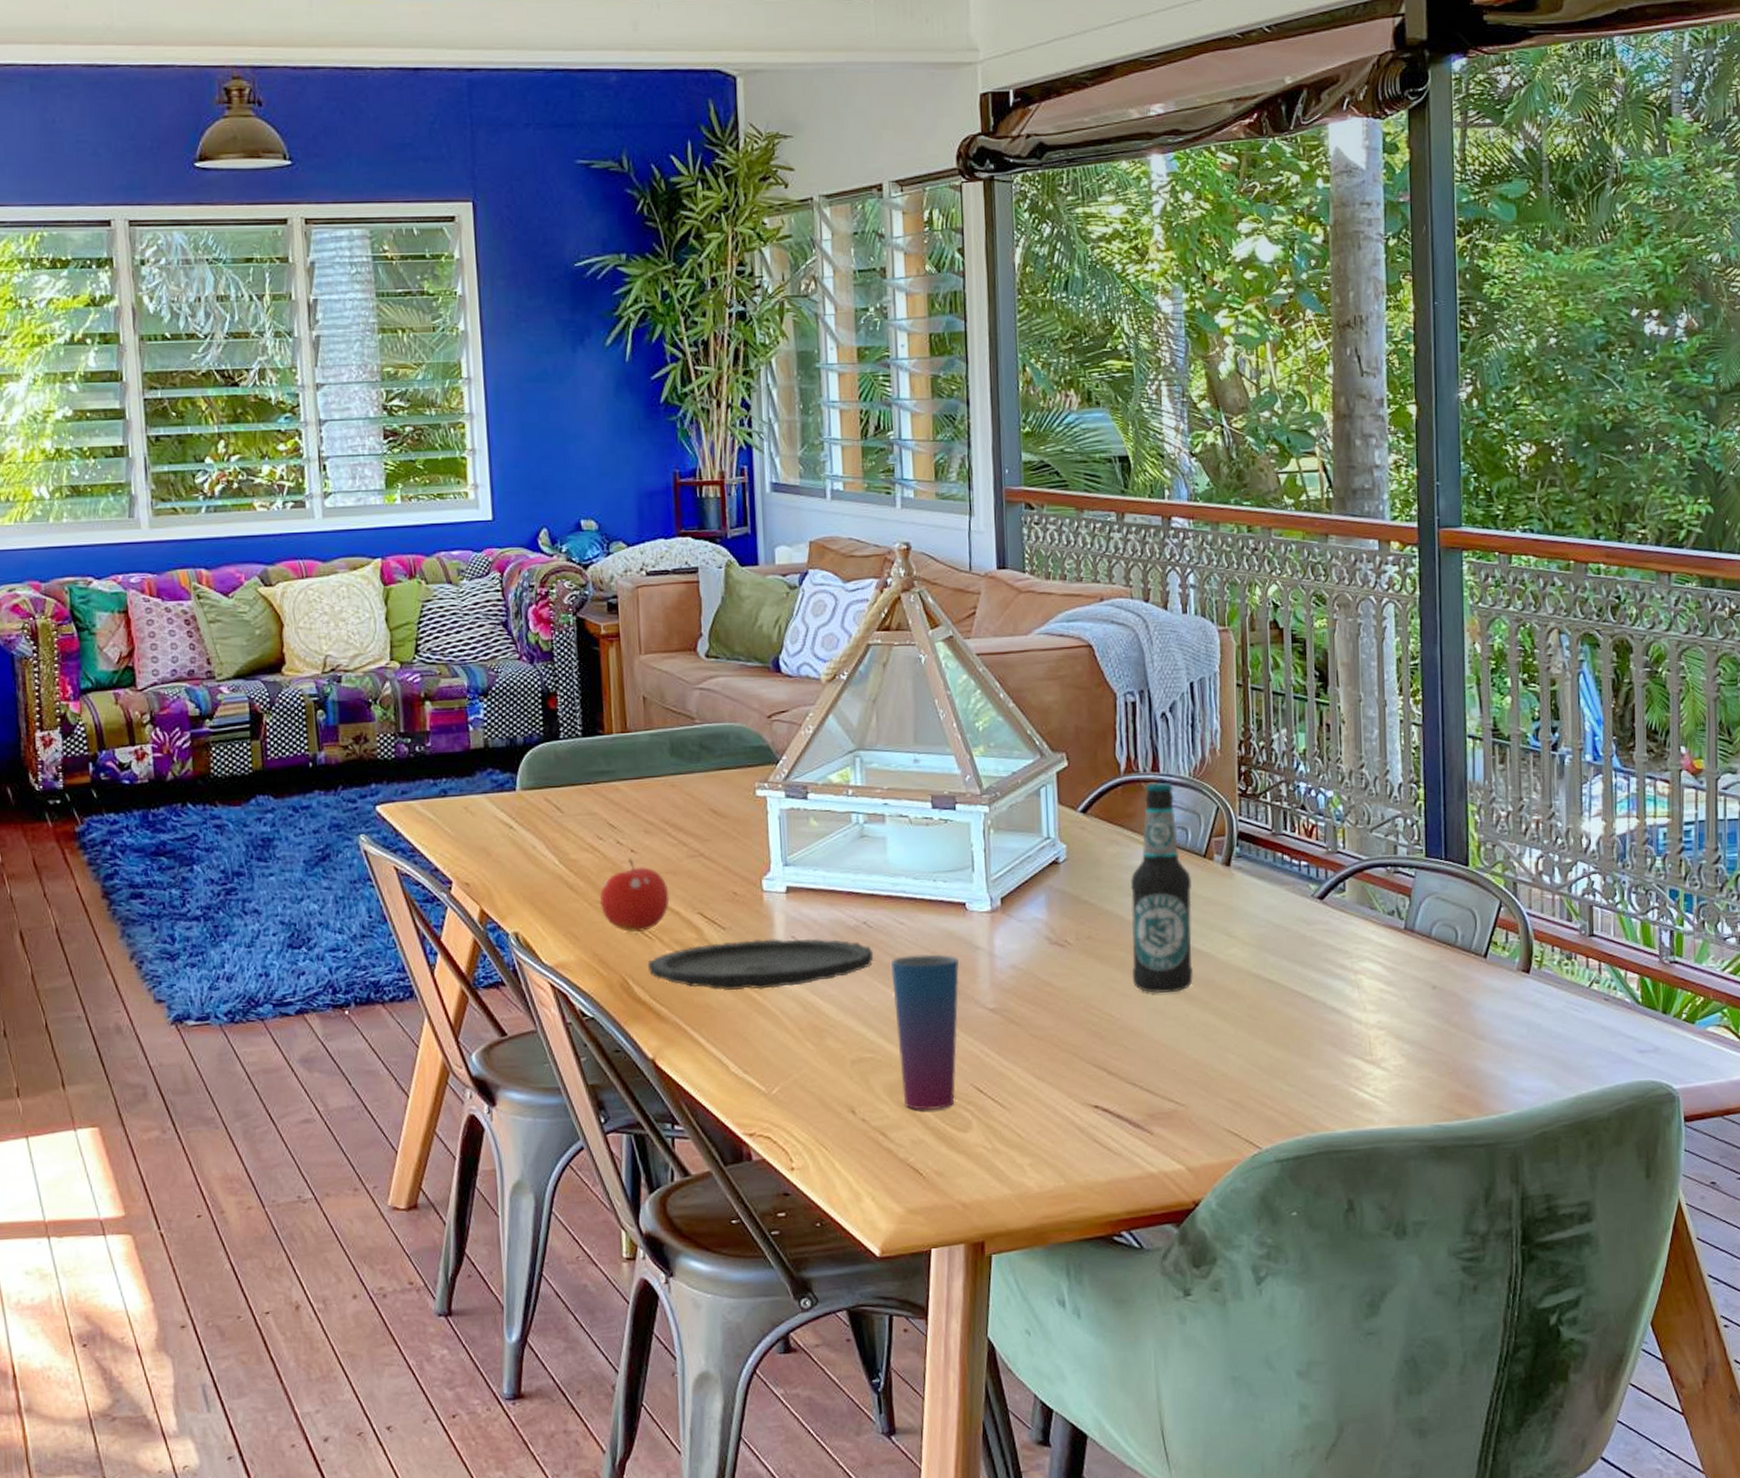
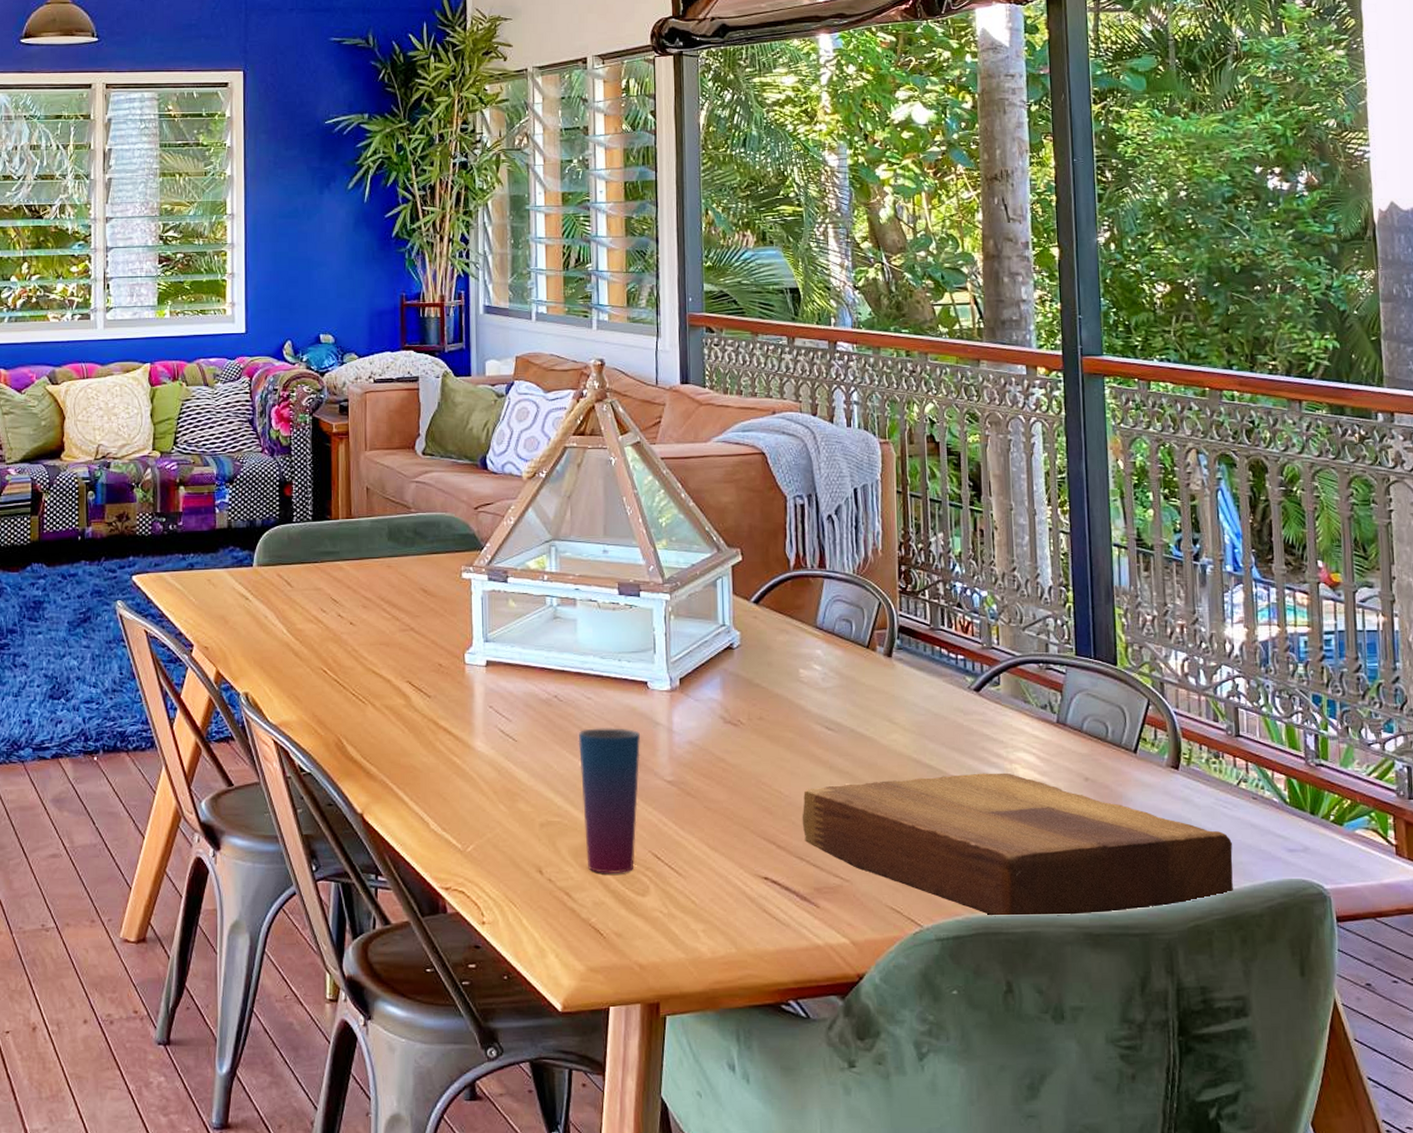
fruit: present [599,858,670,933] -> none [320,630,382,697]
plate: present [647,938,874,991] -> none [360,707,563,754]
bottle: present [1131,782,1193,993] -> none [799,577,857,773]
cutting board: none [1134,984,1582,1135] -> present [802,772,1233,917]

